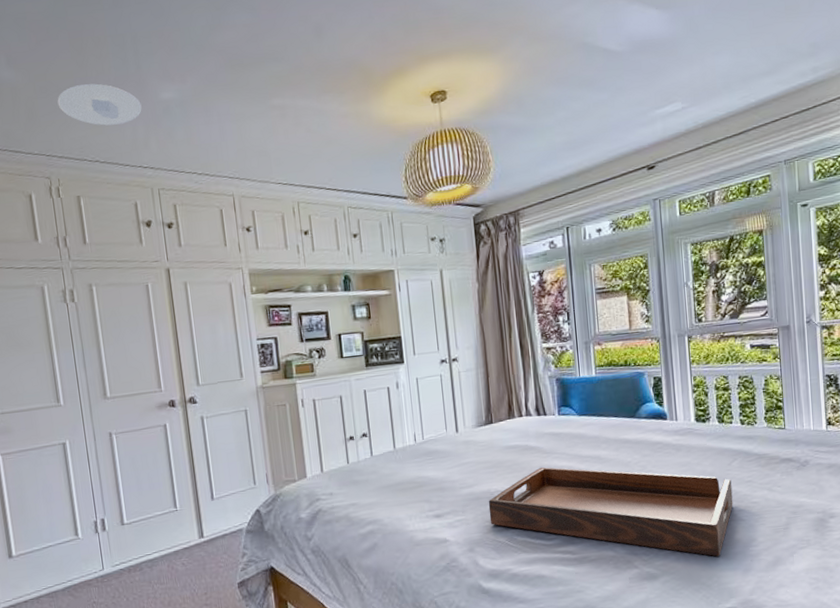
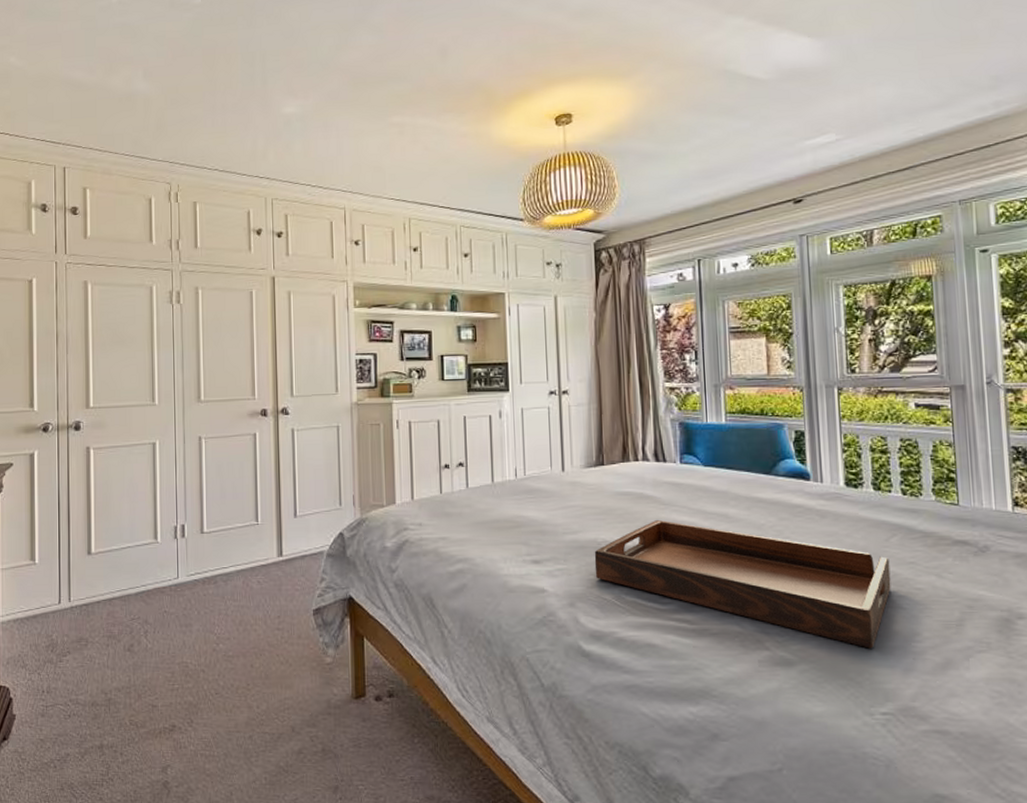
recessed light: present [57,83,142,126] -> none [185,97,264,137]

